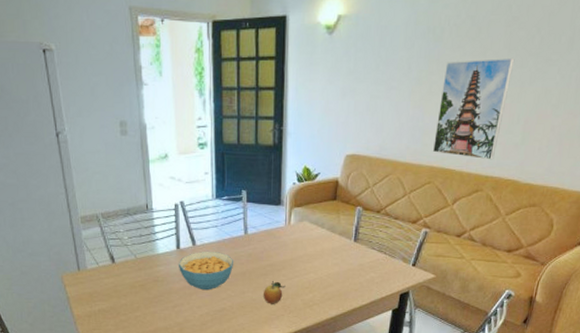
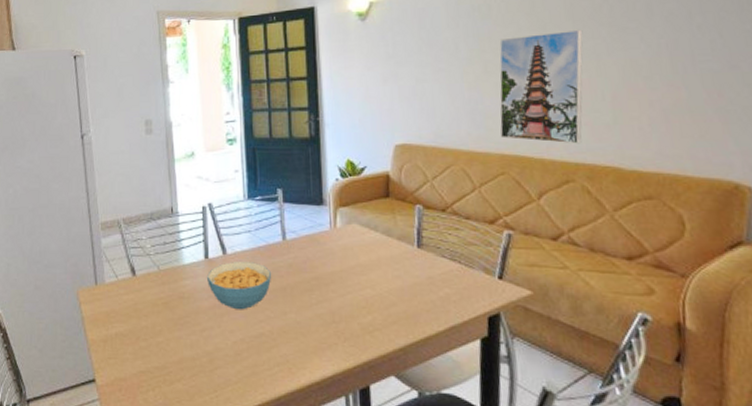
fruit: present [264,281,286,304] -> none [310,298,337,329]

